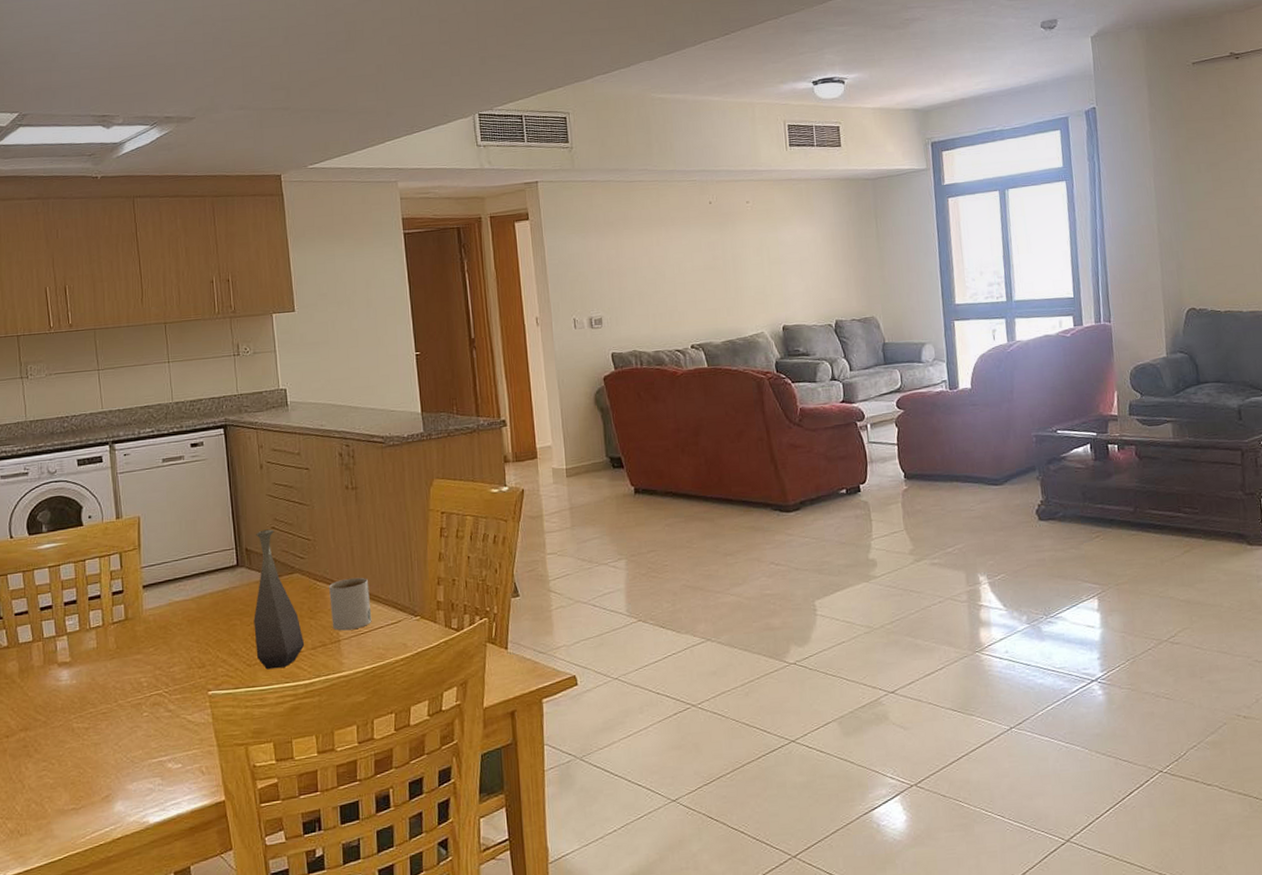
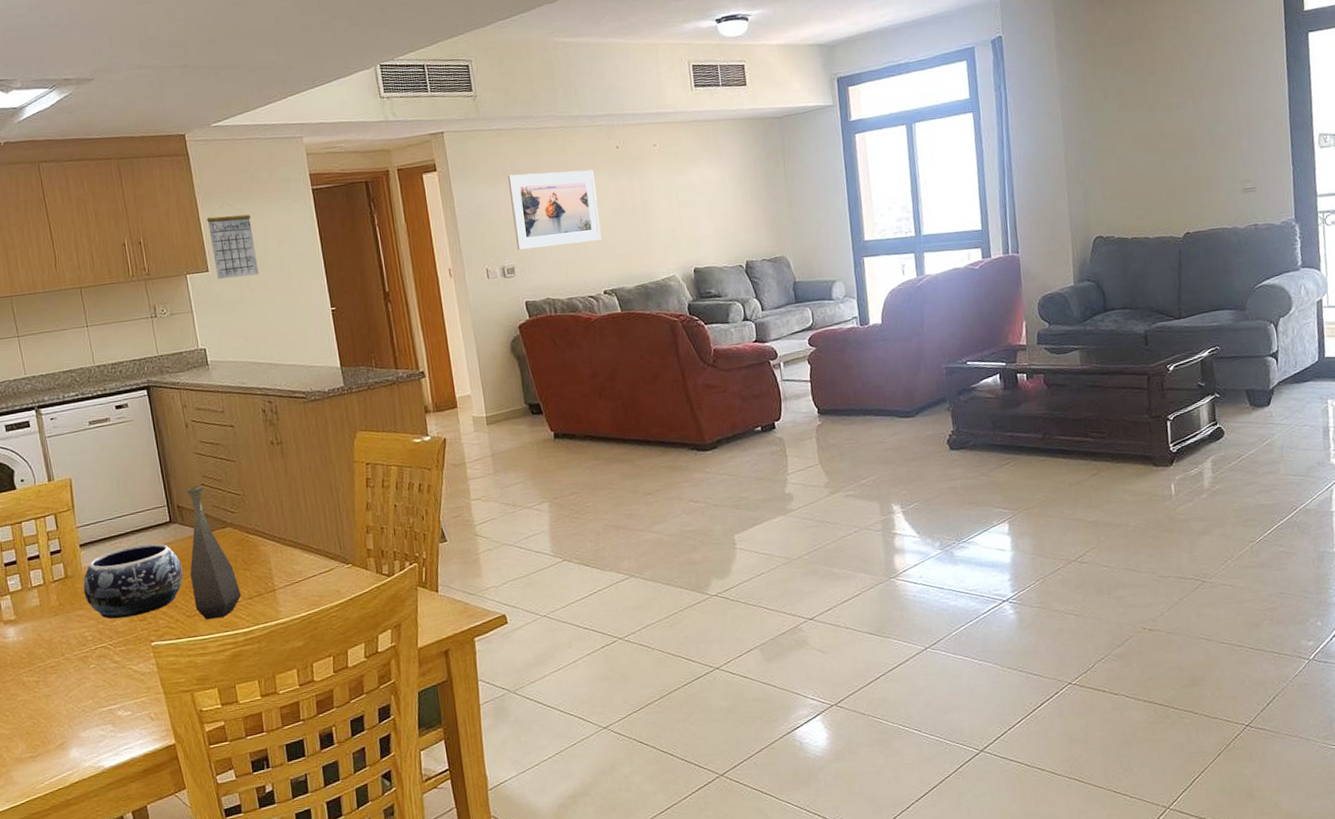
decorative bowl: none [143,587,246,665] -> present [83,543,183,619]
calendar: none [297,244,345,320] -> present [207,203,259,279]
mug: present [329,577,372,631] -> none [261,529,305,581]
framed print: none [599,224,691,302] -> present [507,170,602,251]

